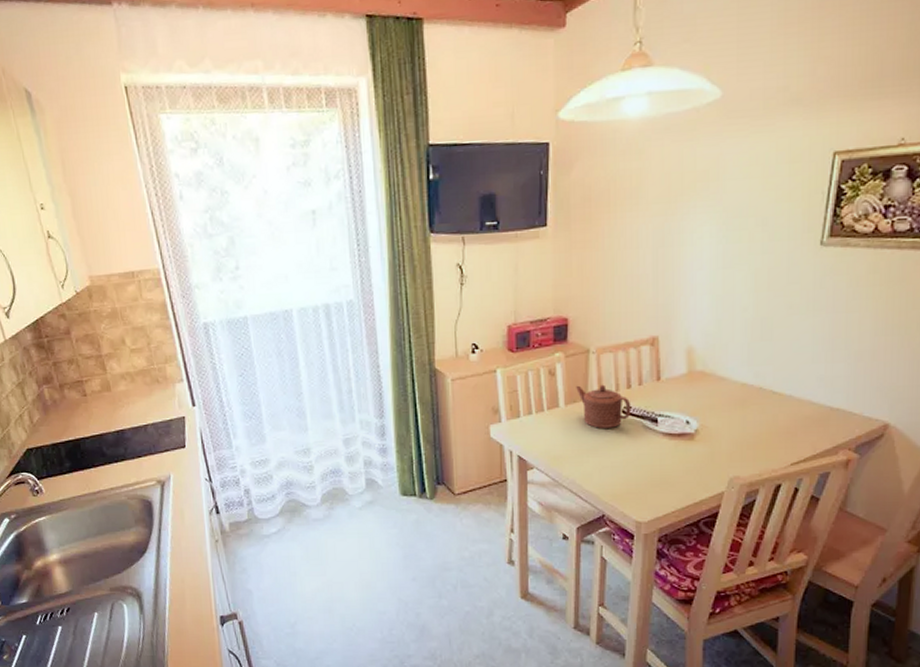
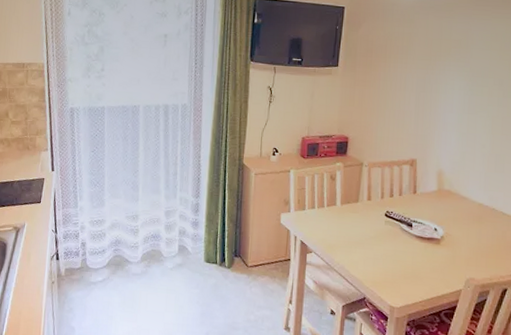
teapot: present [576,384,631,428] -> none [350,190,393,227]

